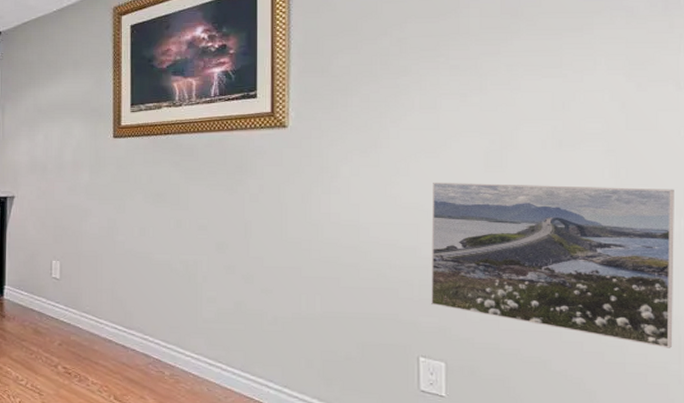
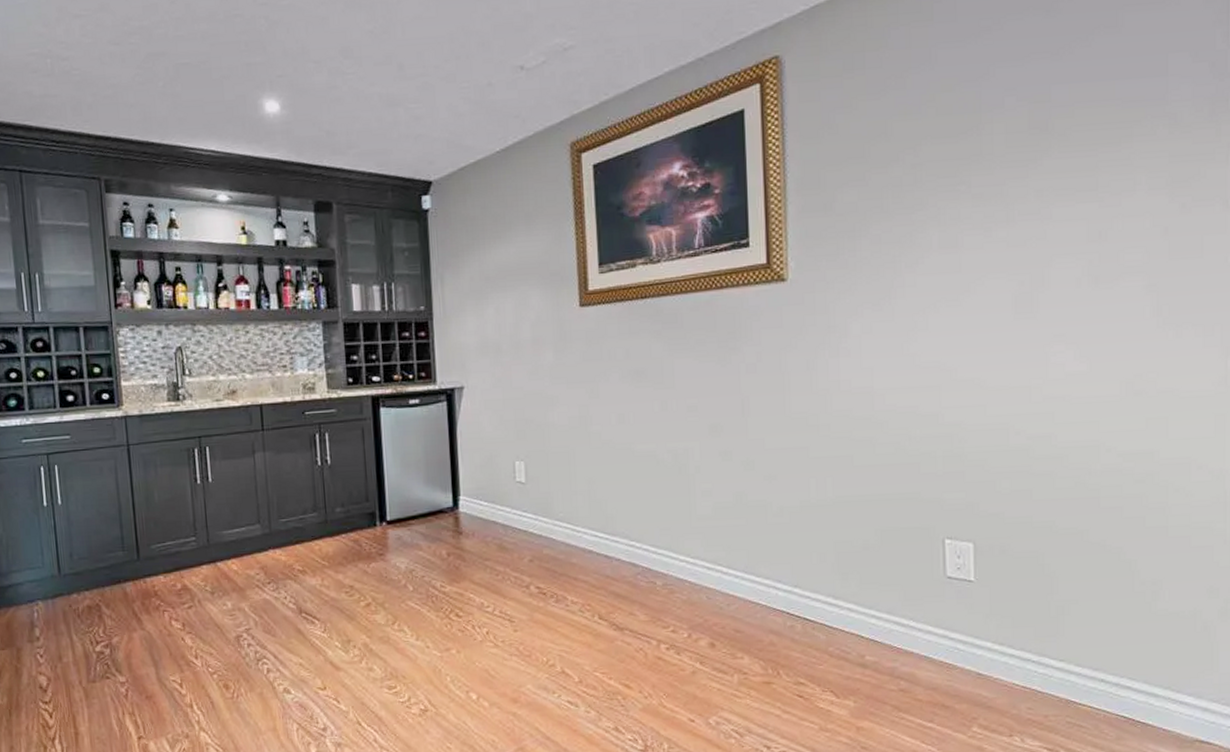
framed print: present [431,183,674,348] -> none [955,325,1220,506]

